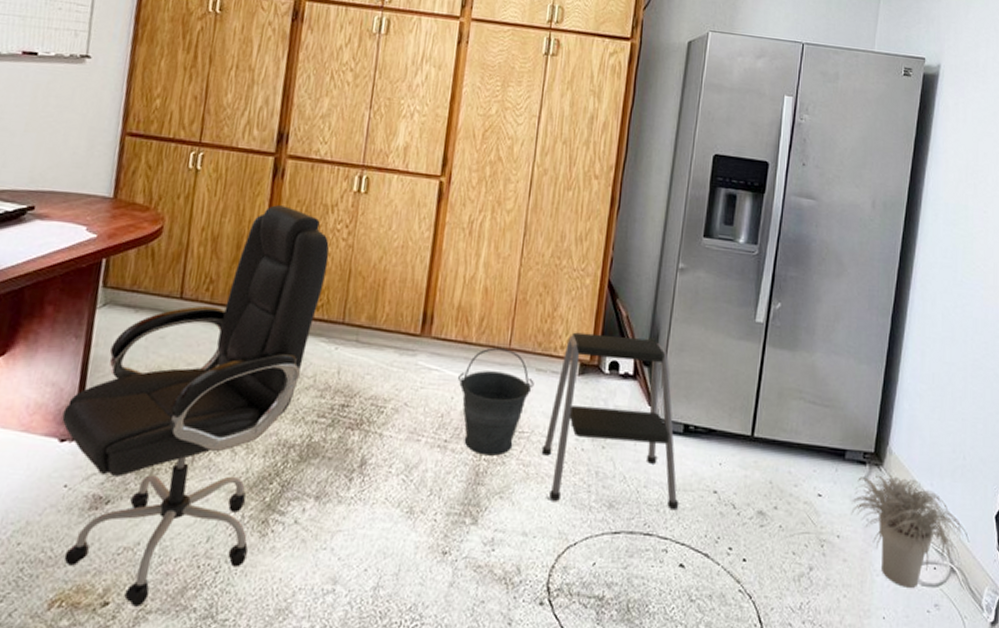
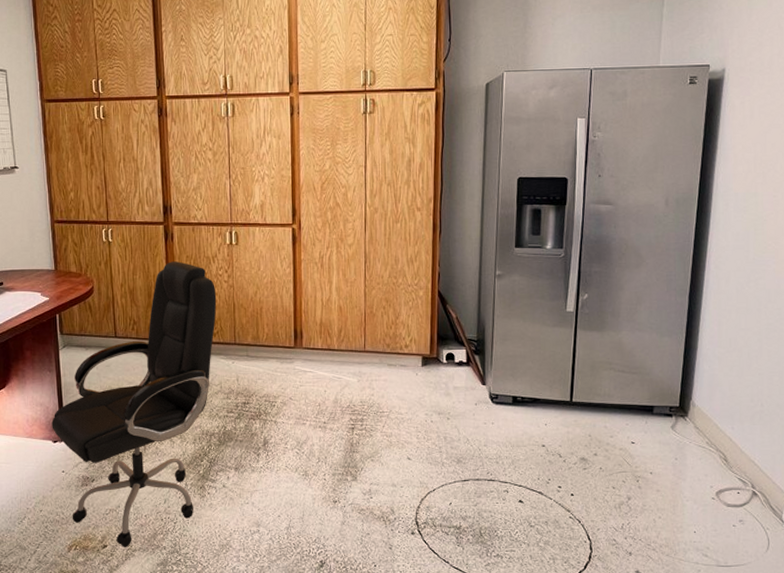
bucket: present [458,347,534,456] -> none [328,351,387,431]
step stool: present [541,332,680,511] -> none [399,333,515,462]
potted plant: present [851,474,970,588] -> none [661,422,770,508]

